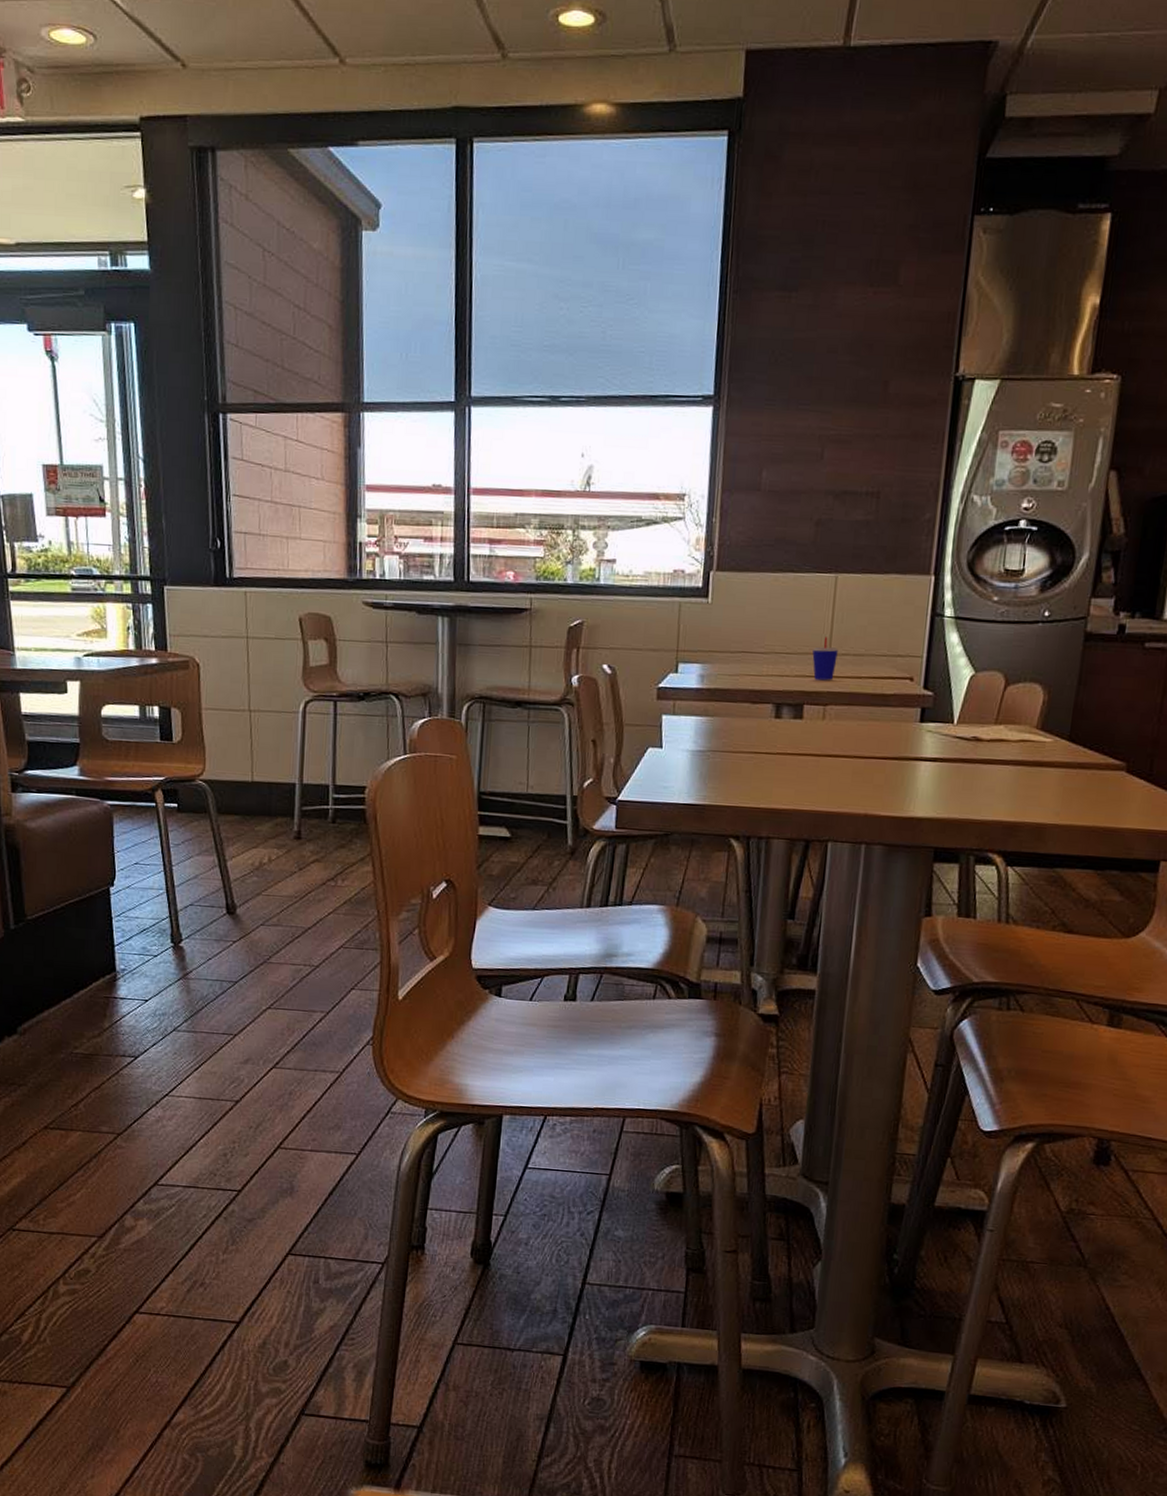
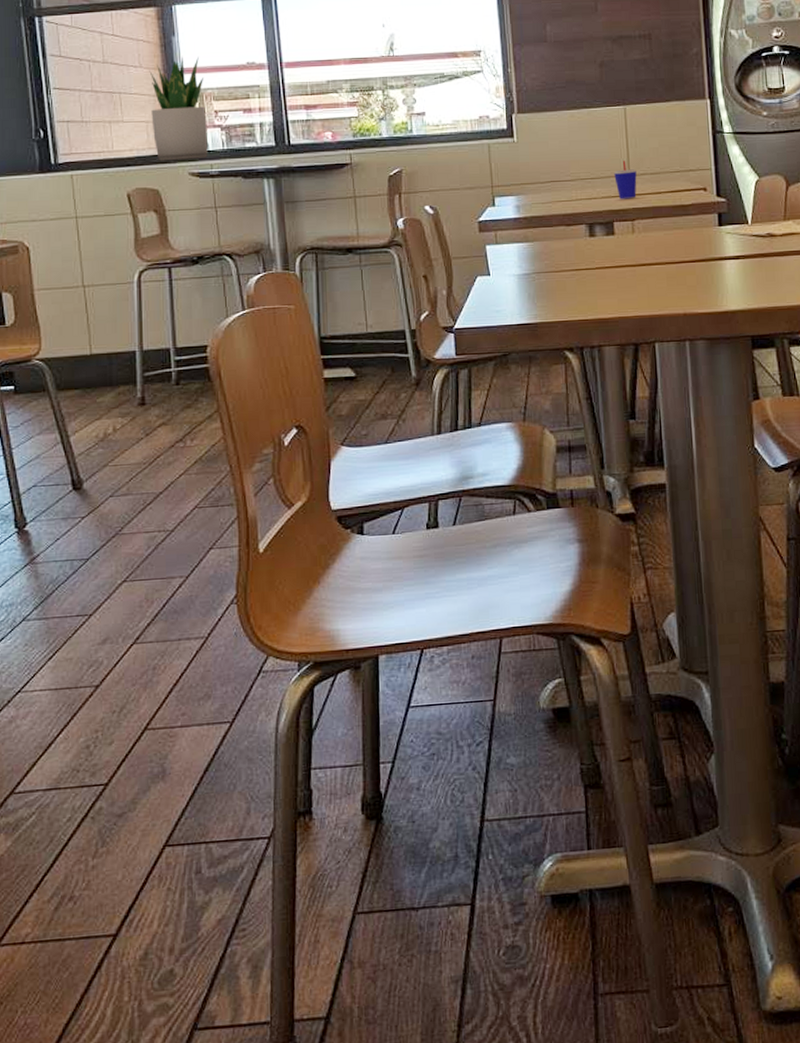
planter: none [329,470,387,588] -> present [149,55,208,161]

